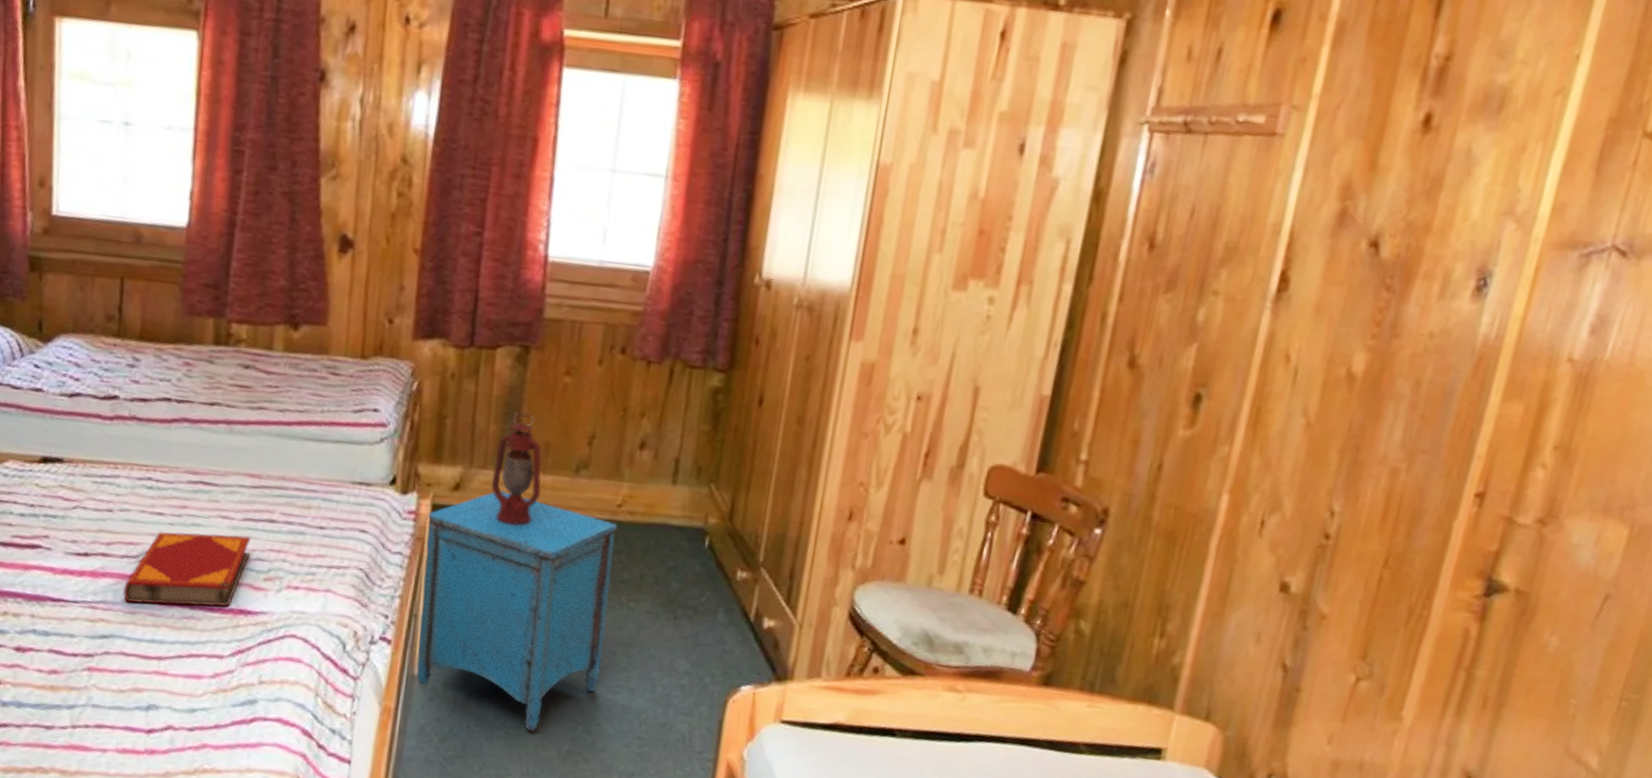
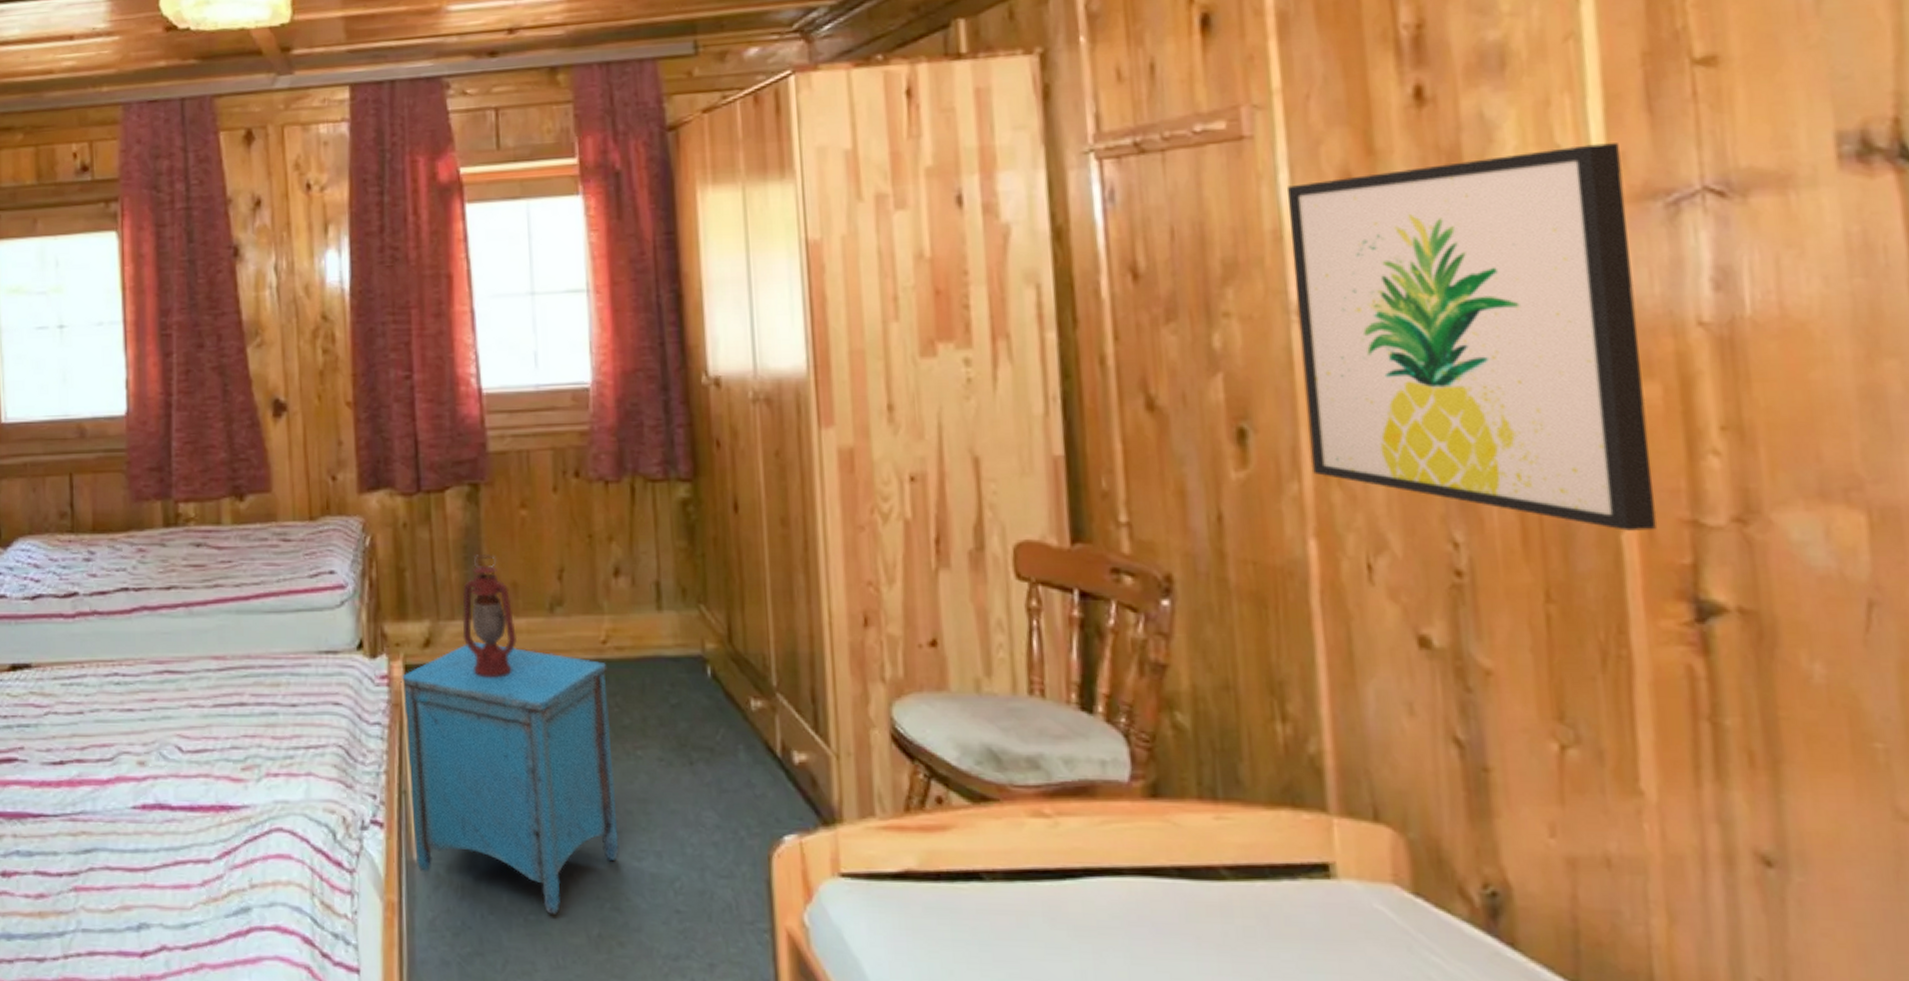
hardback book: present [122,532,251,607] -> none [101,724,225,810]
wall art: none [1243,186,1564,521] -> present [1287,143,1657,531]

